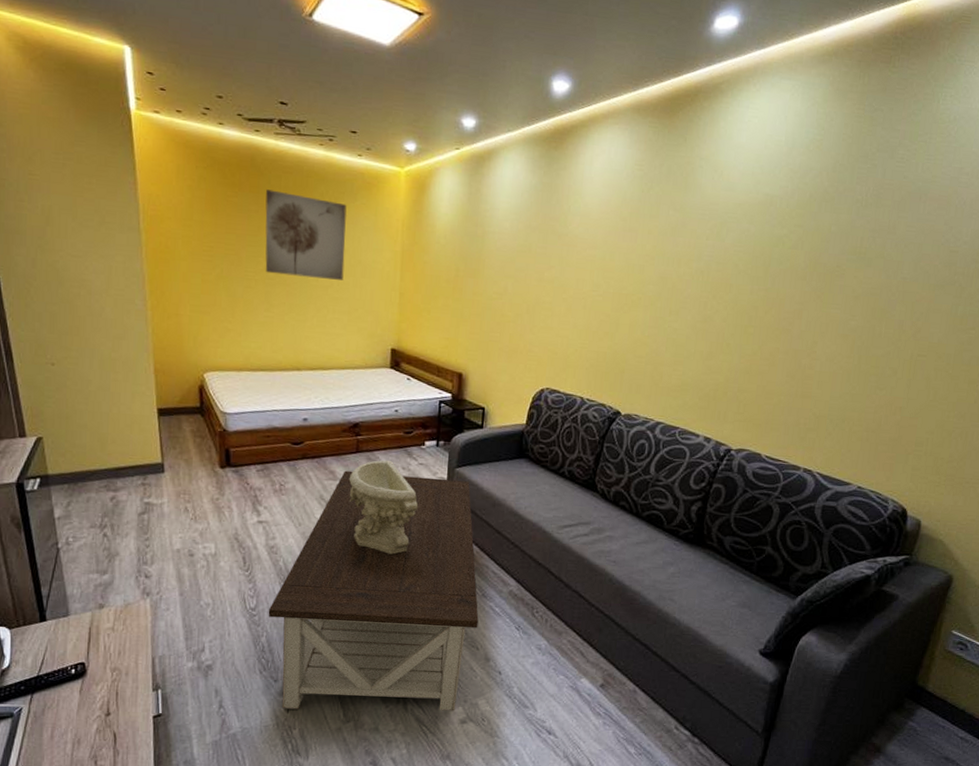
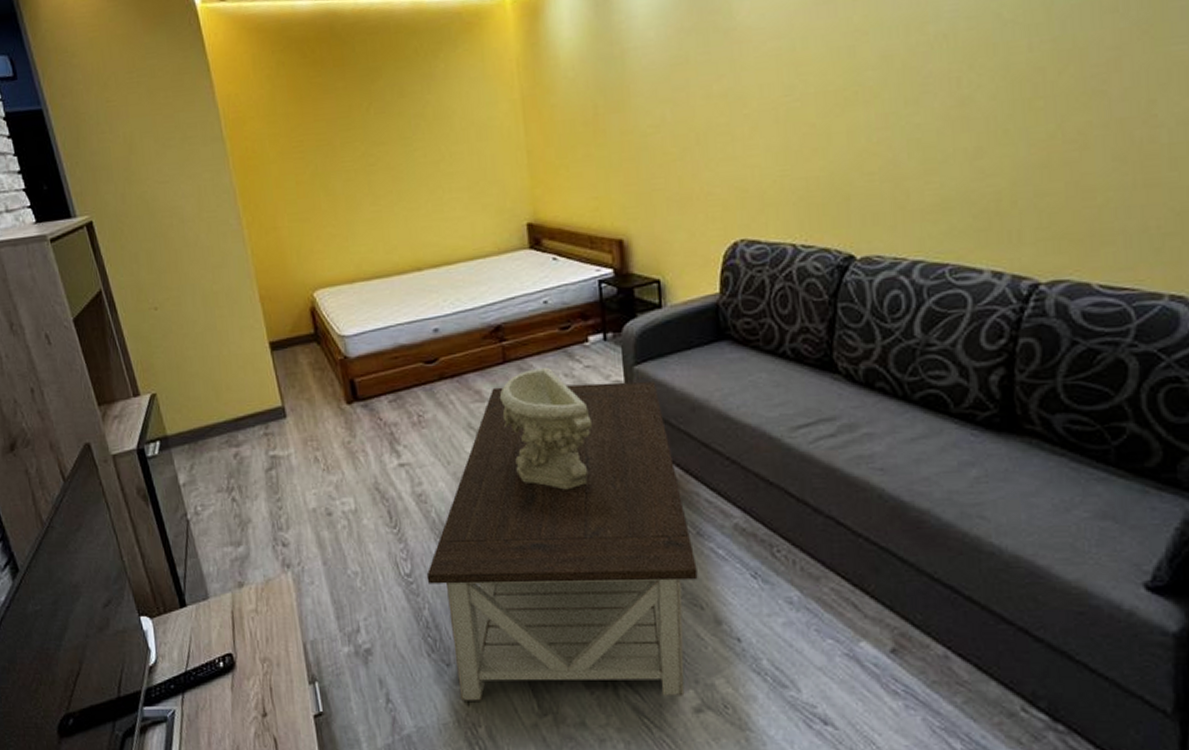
wall art: present [265,189,347,280] -> none [352,55,456,159]

